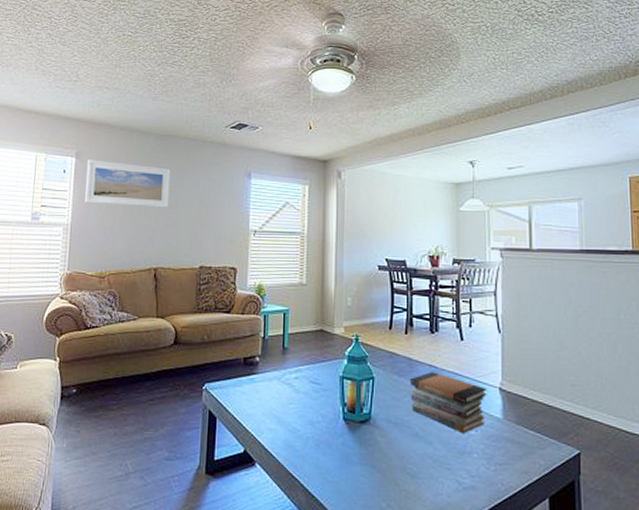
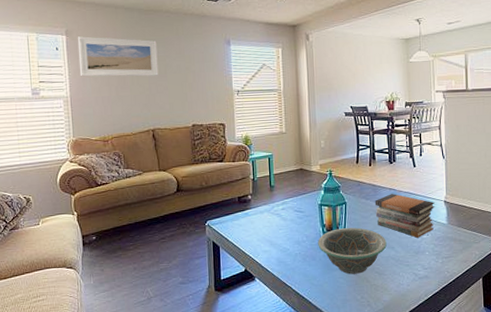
decorative bowl: none [336,410,423,473] -> present [318,227,387,274]

